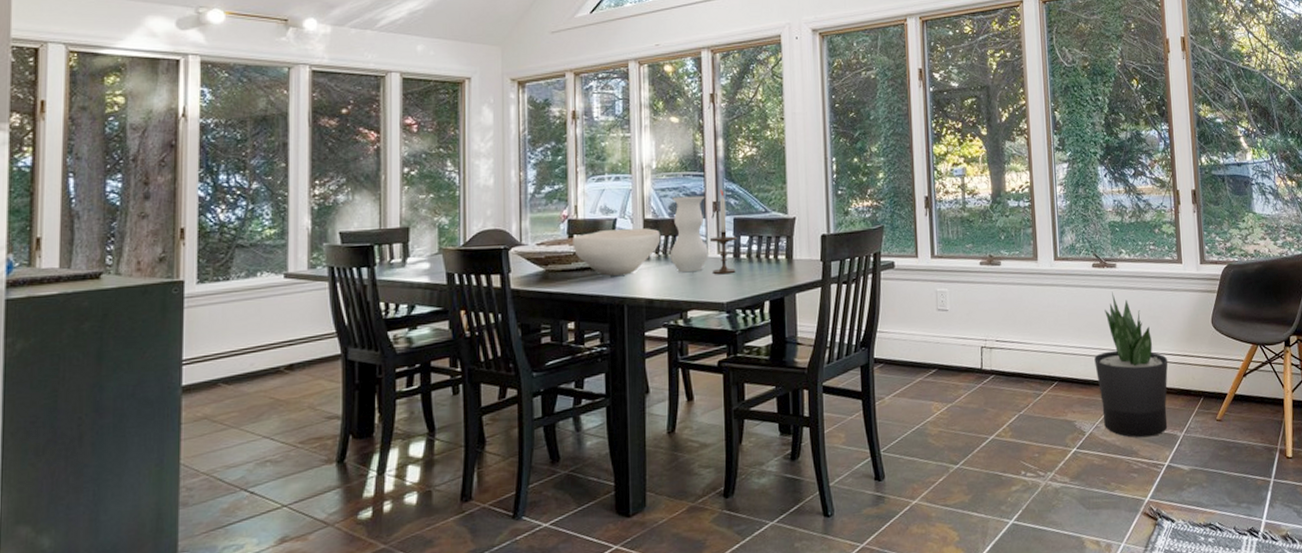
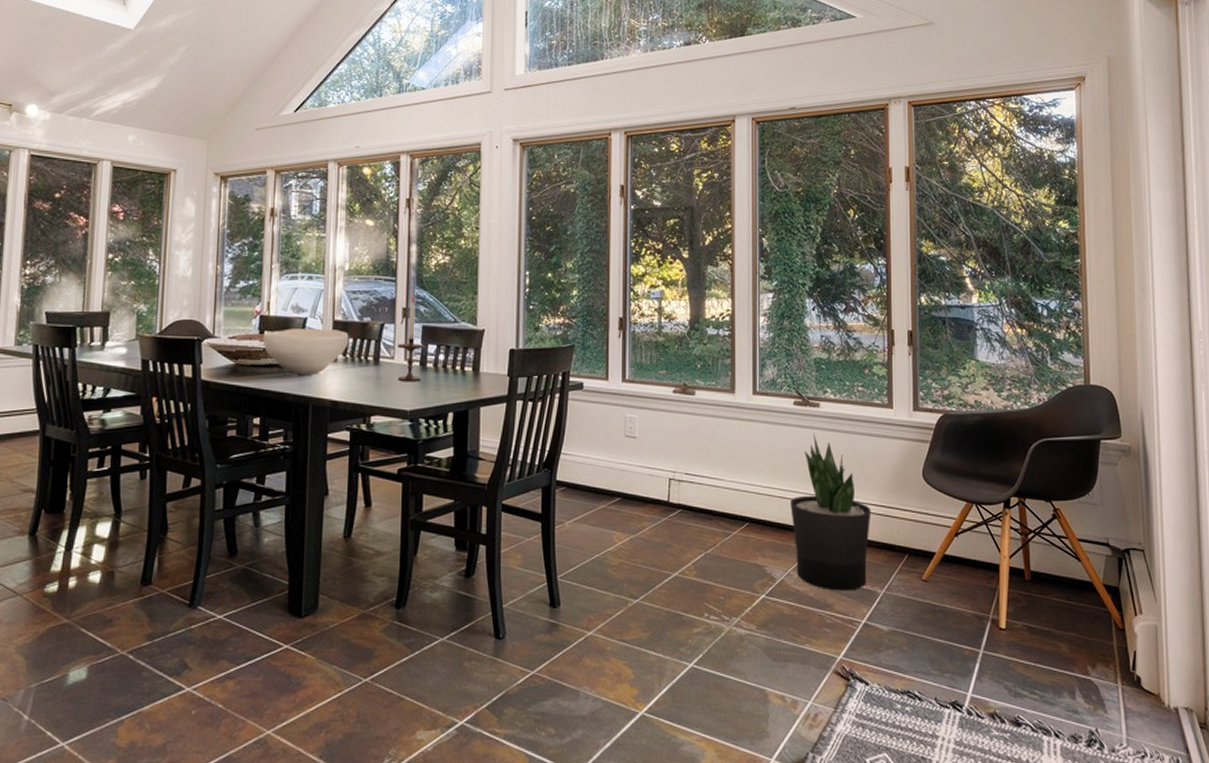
vase: present [669,195,708,273] -> none [356,300,395,377]

